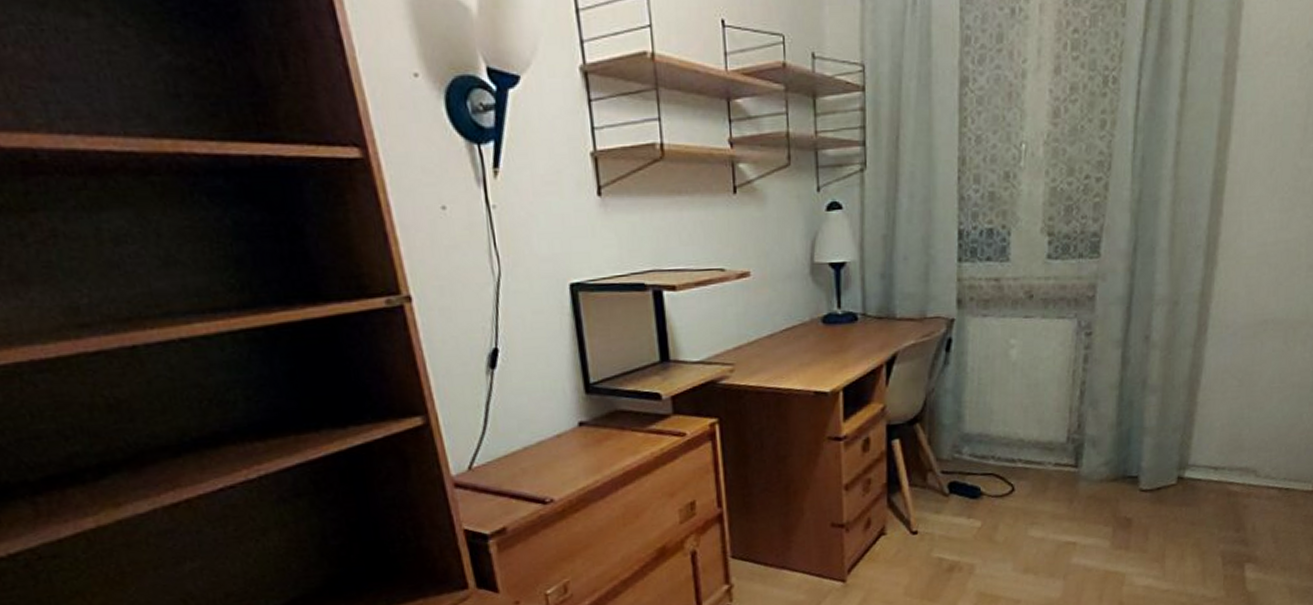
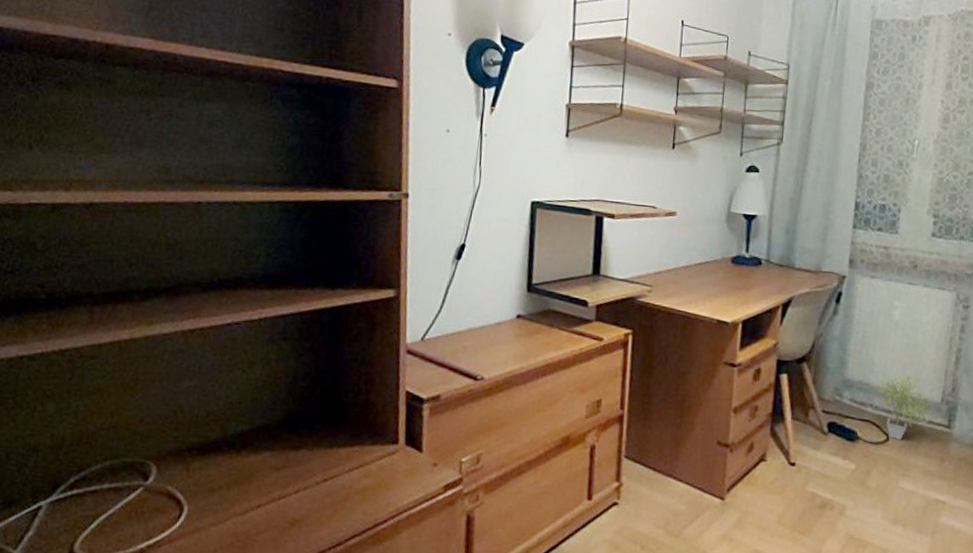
potted plant: none [999,419,1056,489] -> present [878,375,931,441]

